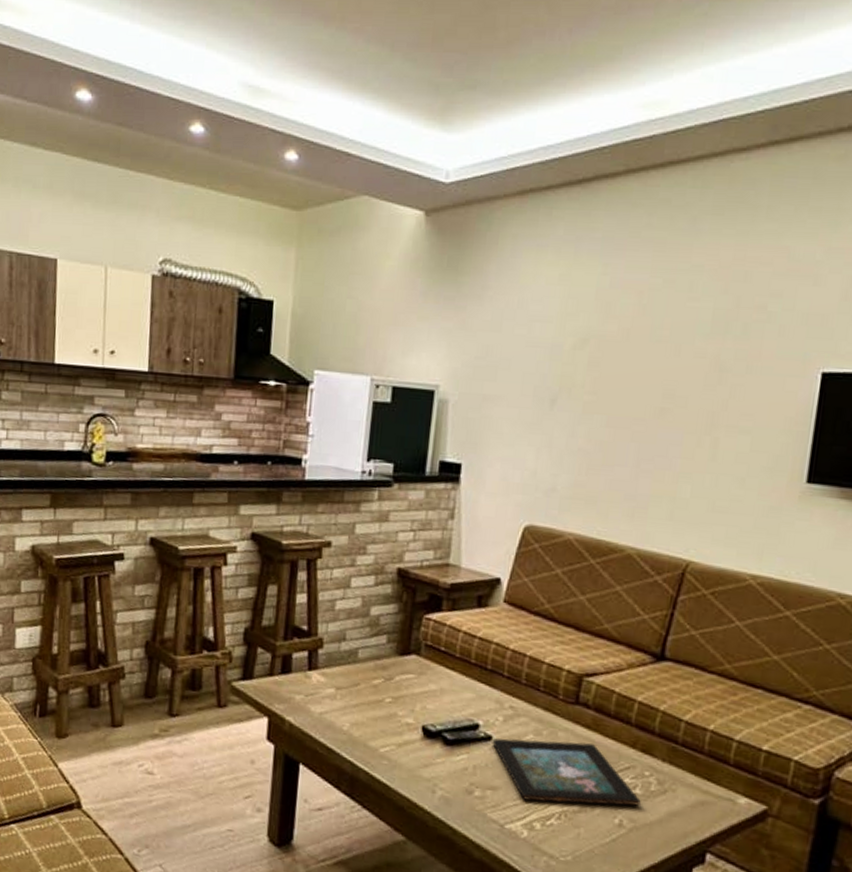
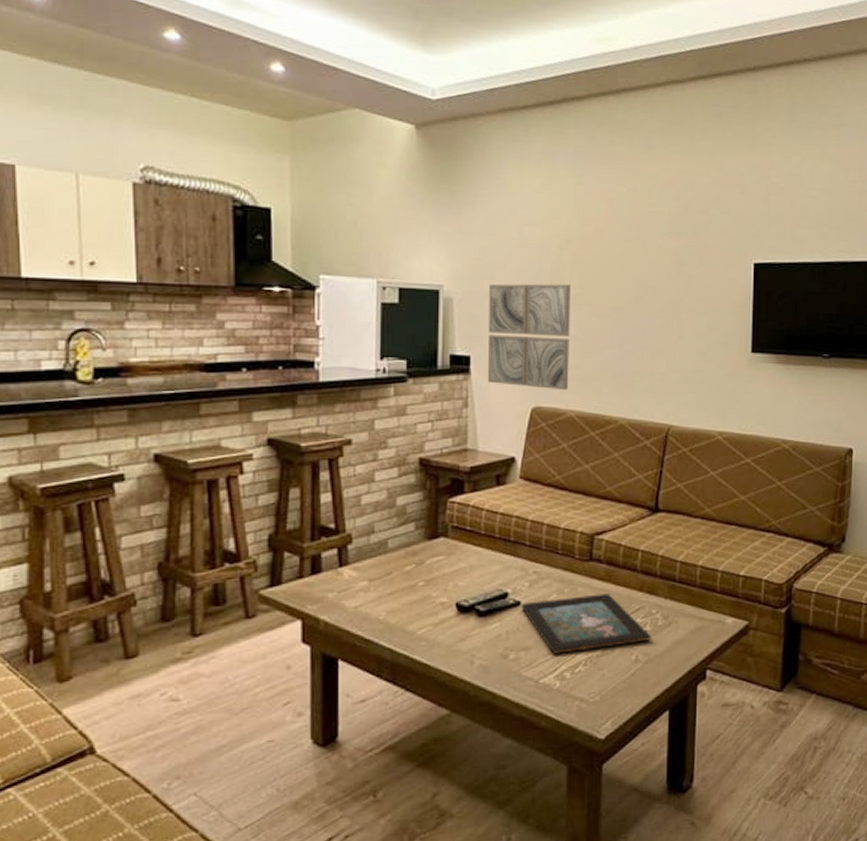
wall art: none [477,386,583,510] -> present [487,283,570,391]

